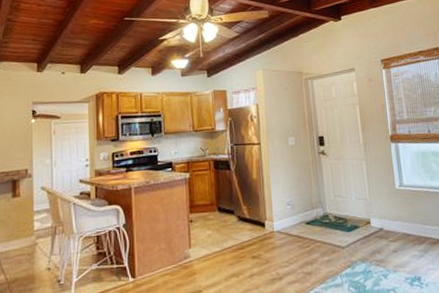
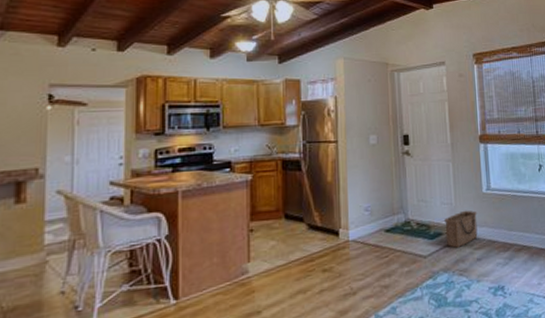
basket: none [360,205,393,240] -> present [445,210,478,248]

